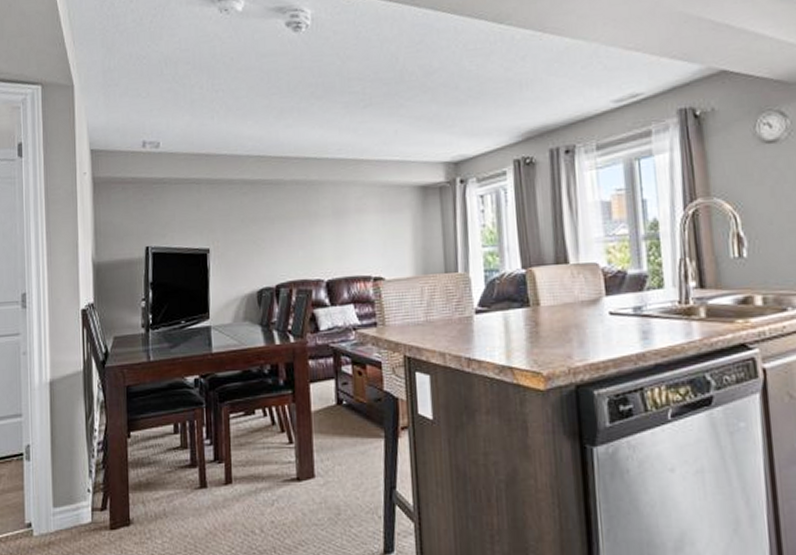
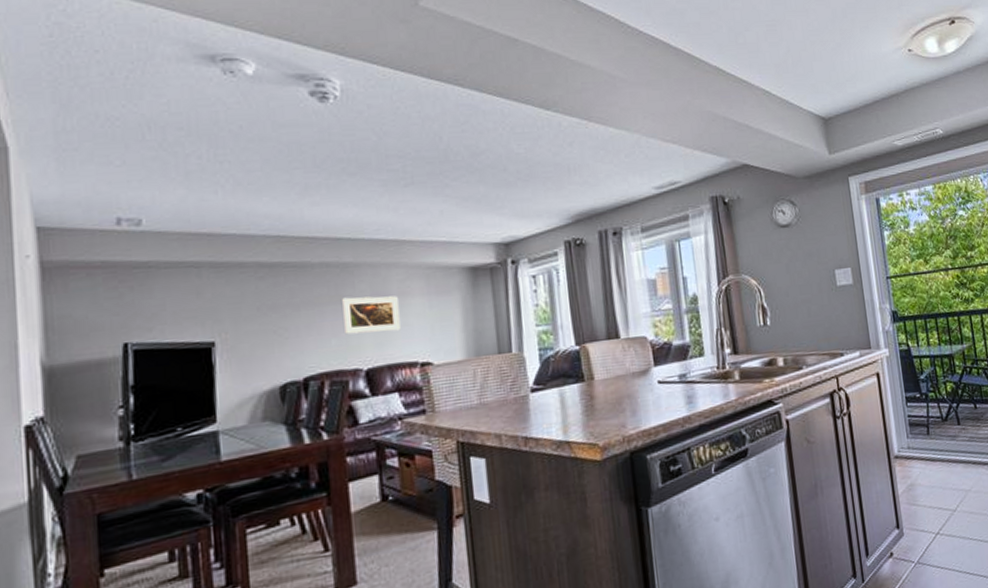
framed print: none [308,212,357,247] -> present [342,295,401,335]

